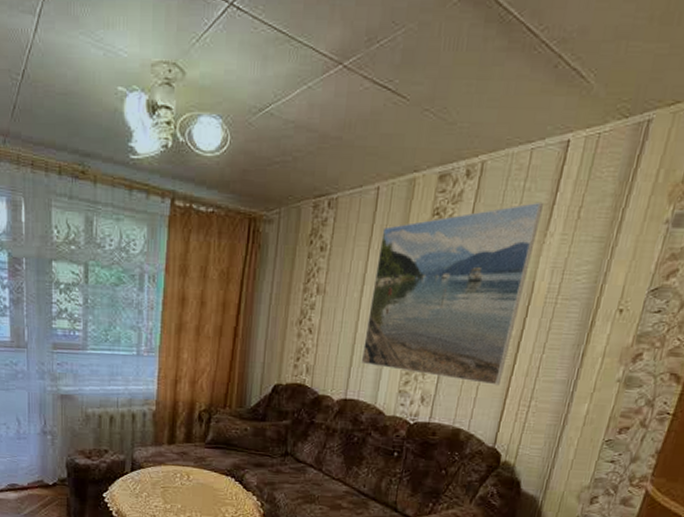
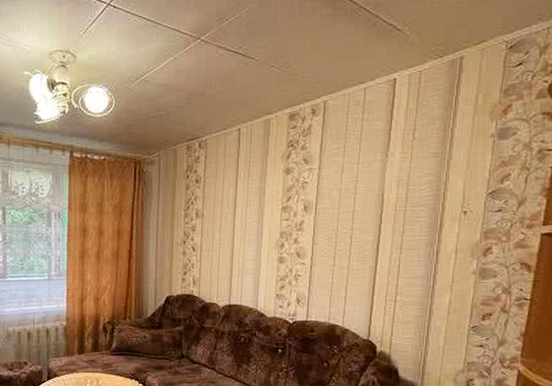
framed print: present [360,201,543,386] -> none [240,128,381,284]

